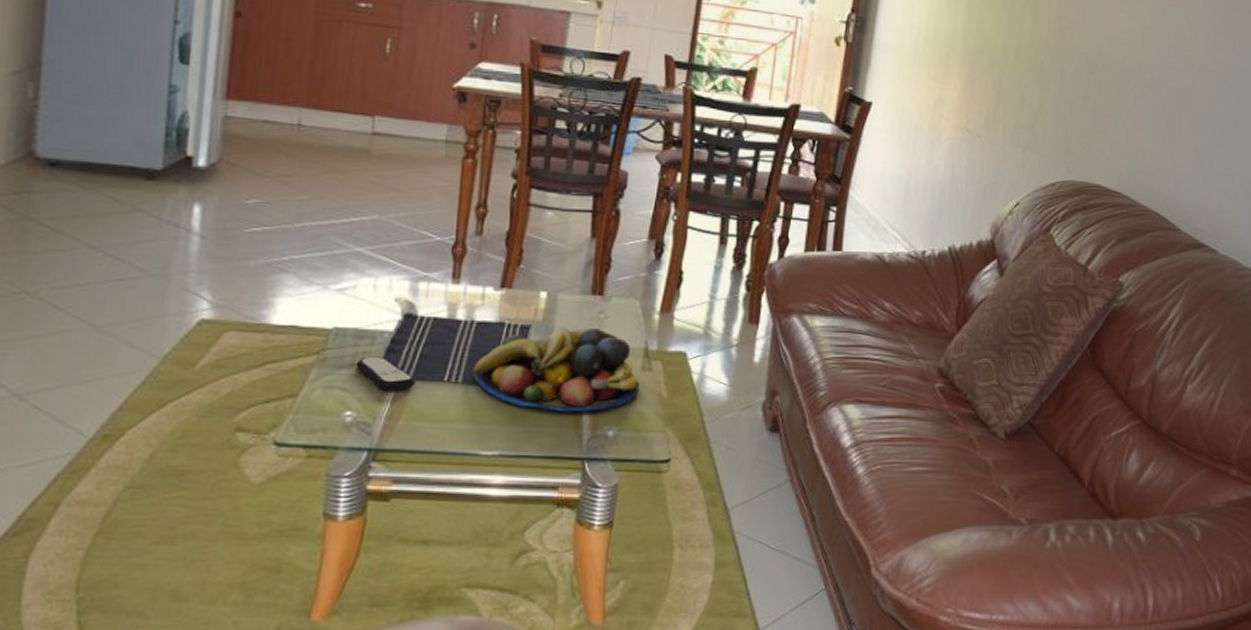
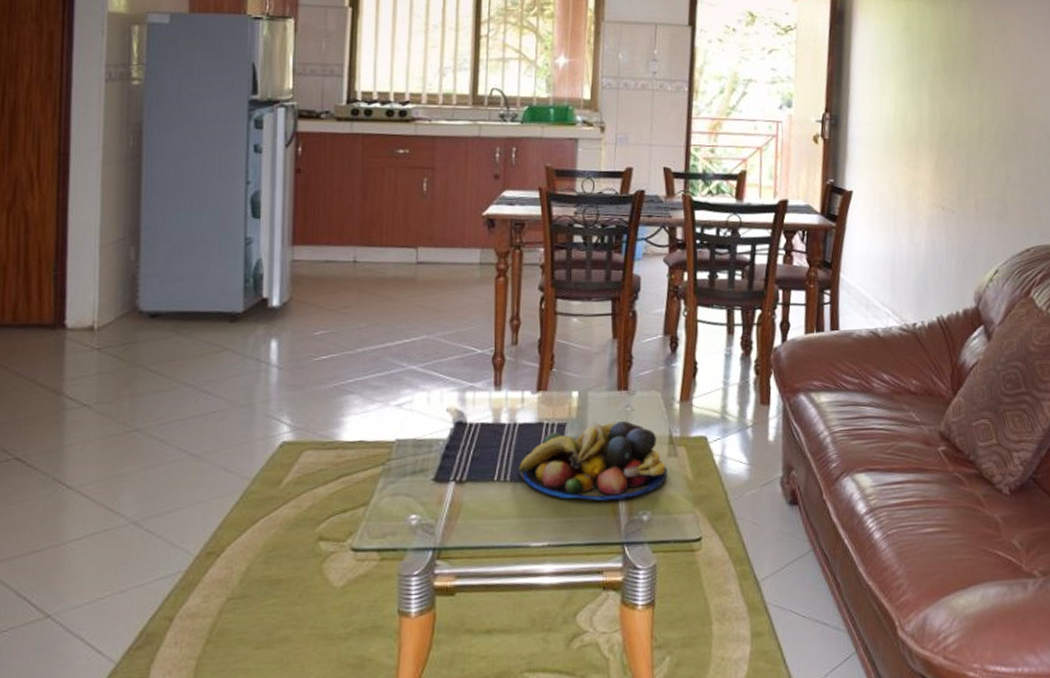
remote control: present [356,356,416,391] -> none [417,462,470,494]

